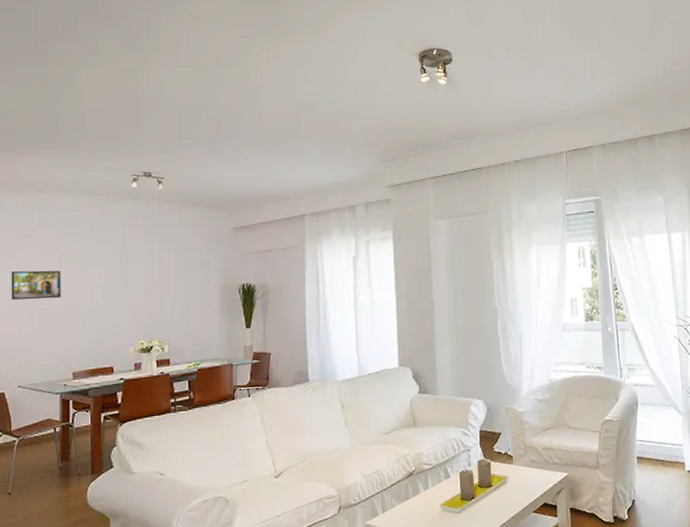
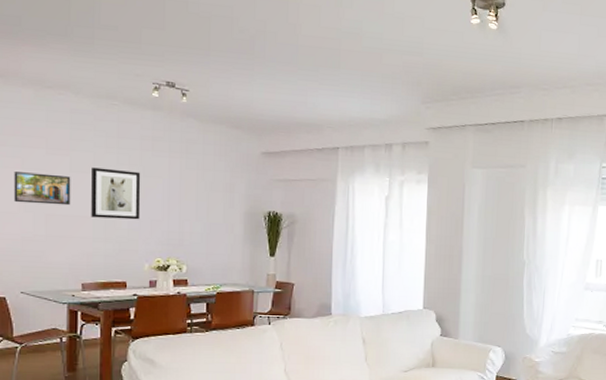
wall art: none [79,259,124,307] -> present [91,167,141,220]

